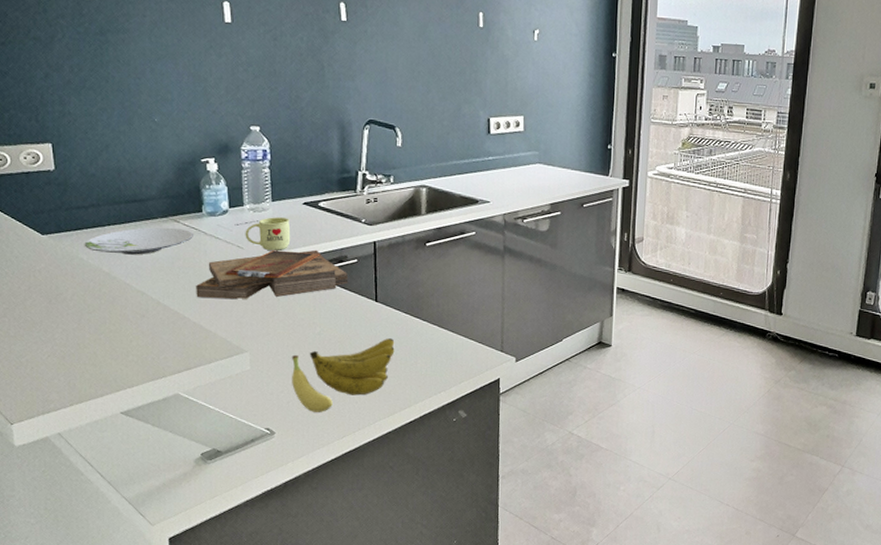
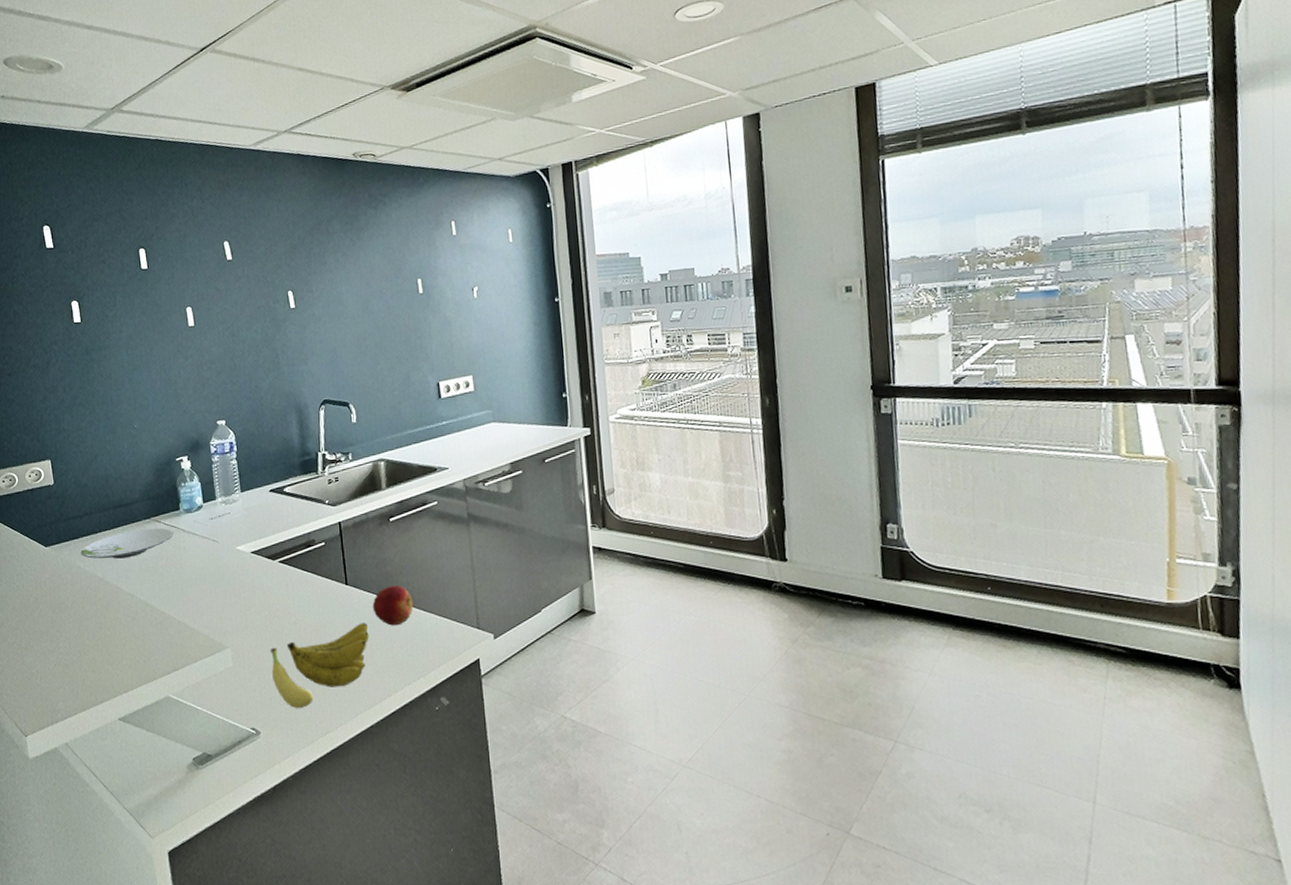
clipboard: present [196,249,349,300] -> none [178,536,318,596]
mug: present [245,217,291,251] -> none [219,507,261,542]
apple: none [400,305,441,344] -> present [372,585,413,626]

